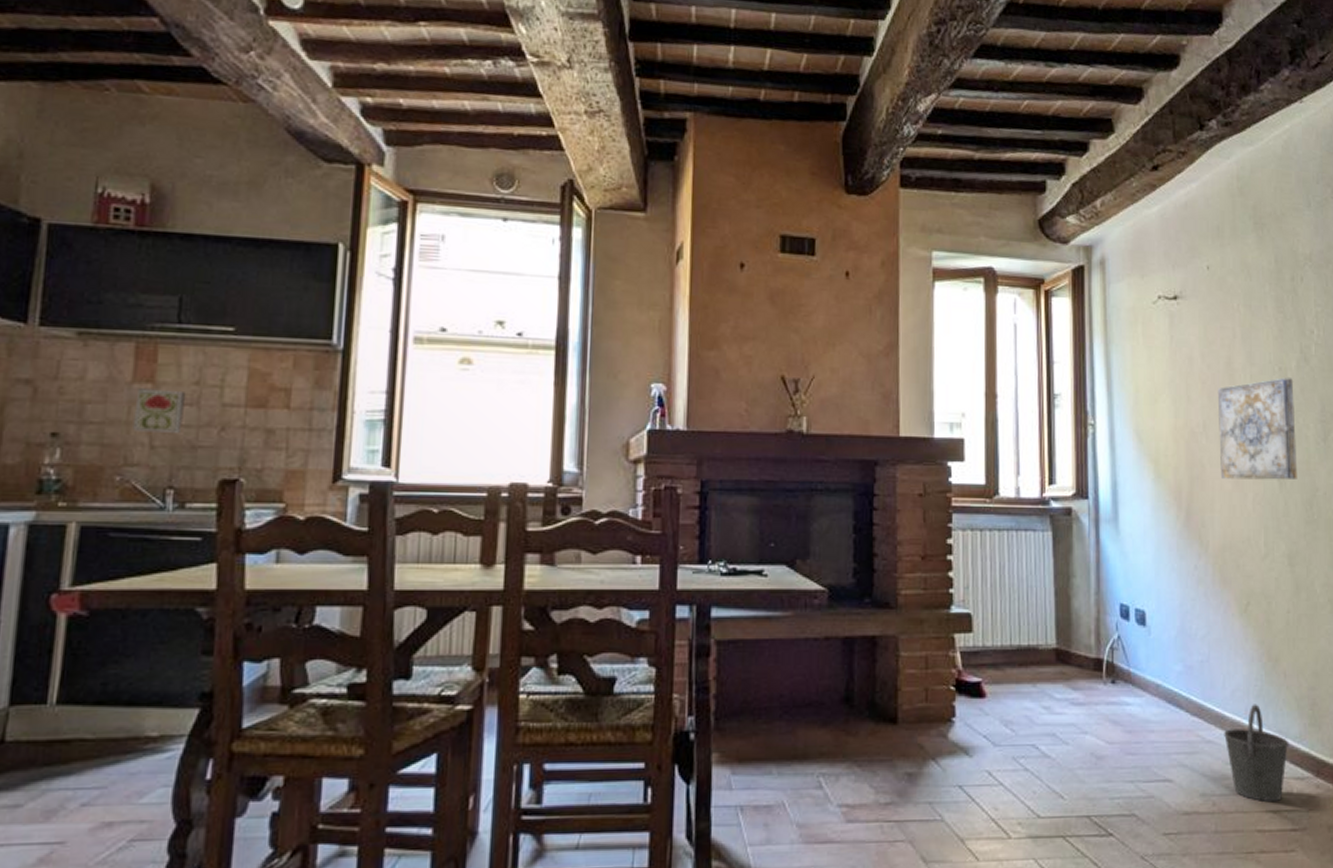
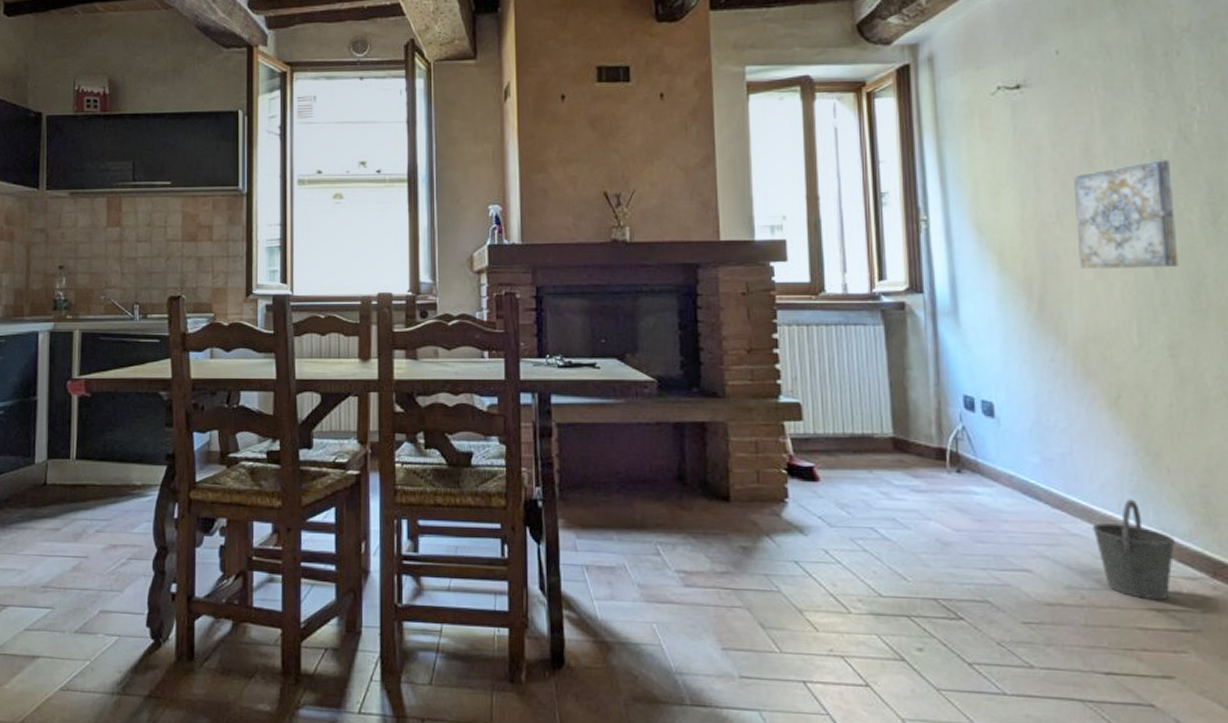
decorative tile: present [133,388,187,433] -> none [110,231,142,263]

